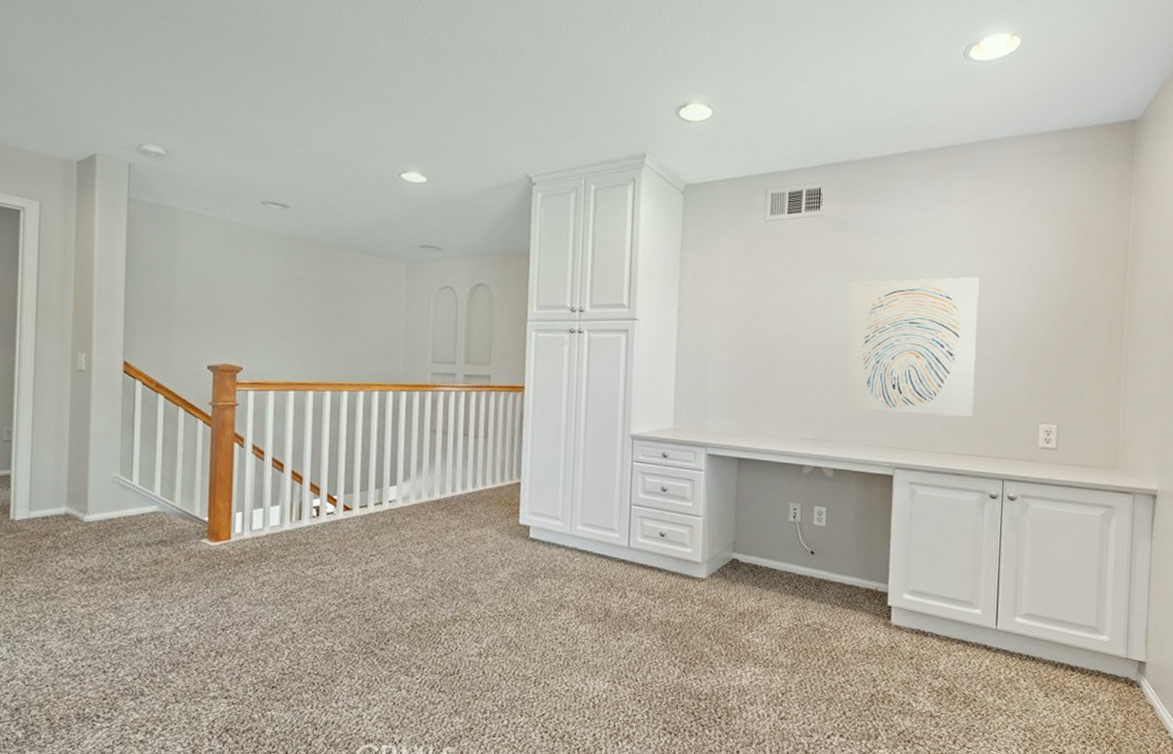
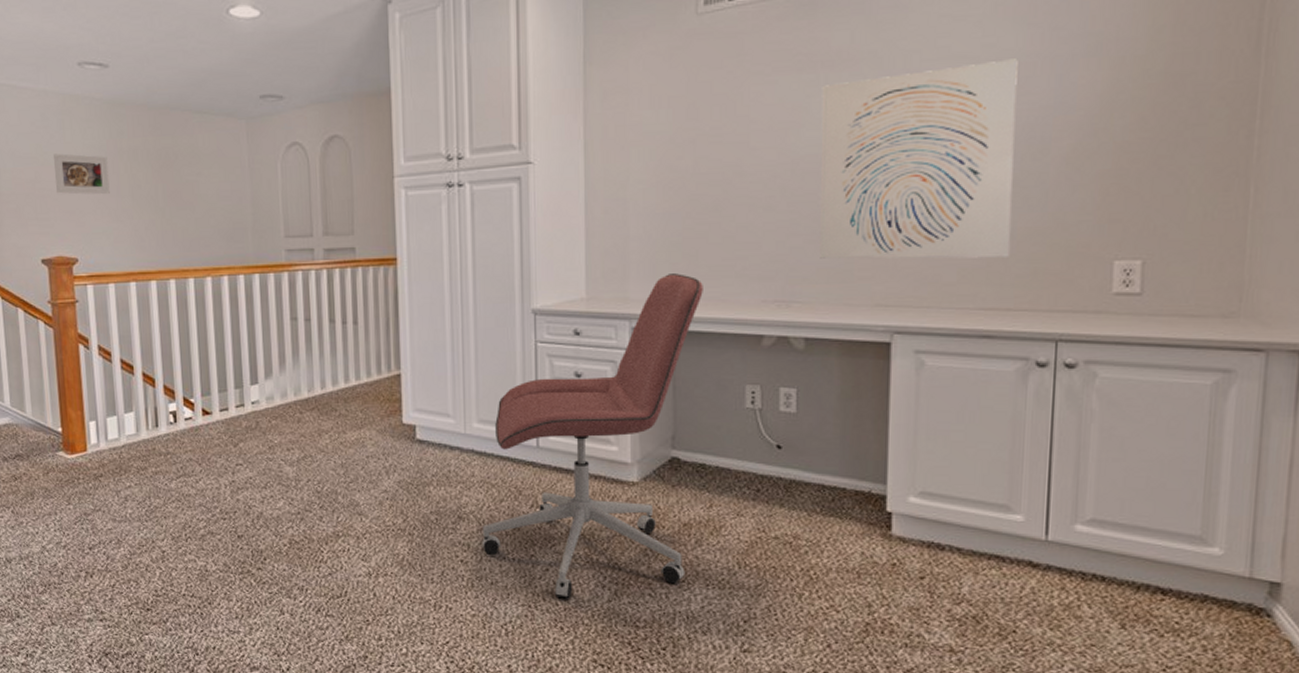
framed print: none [229,276,280,315] -> present [53,153,110,195]
office chair: none [578,413,762,676] -> present [482,273,703,599]

